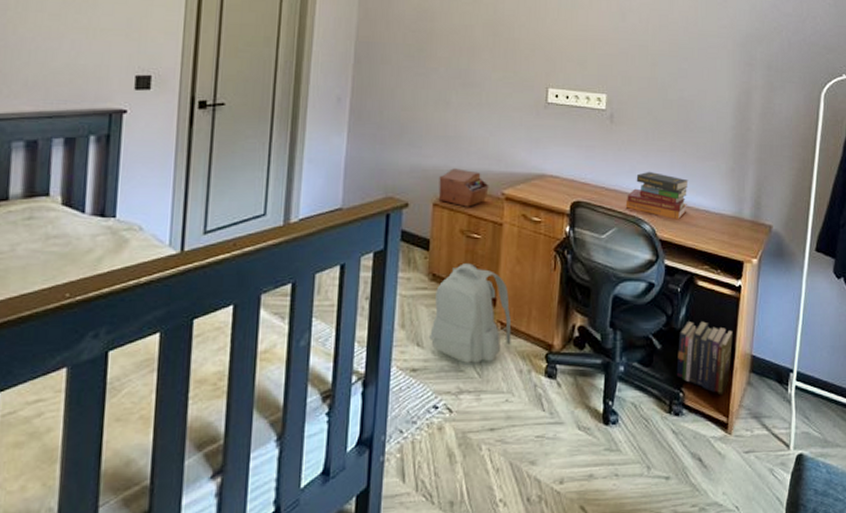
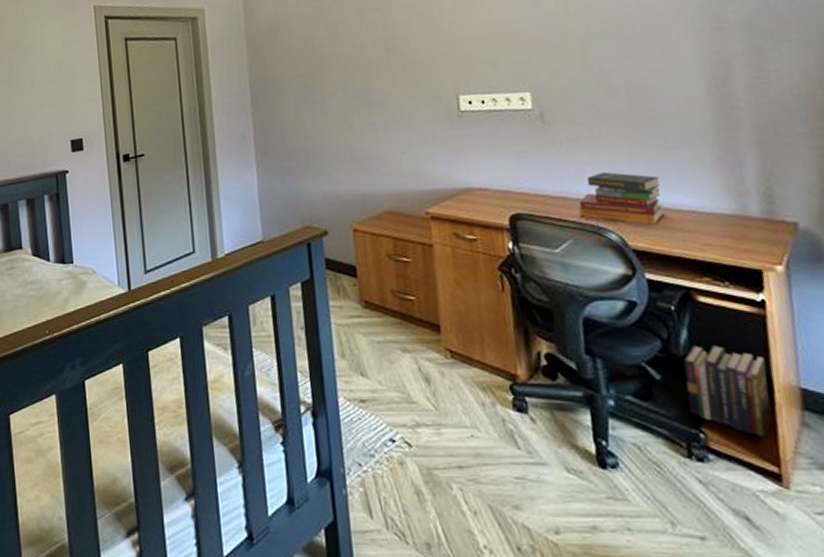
backpack: present [428,263,512,364] -> none [371,288,466,396]
sewing box: present [438,168,489,207] -> none [355,191,411,230]

